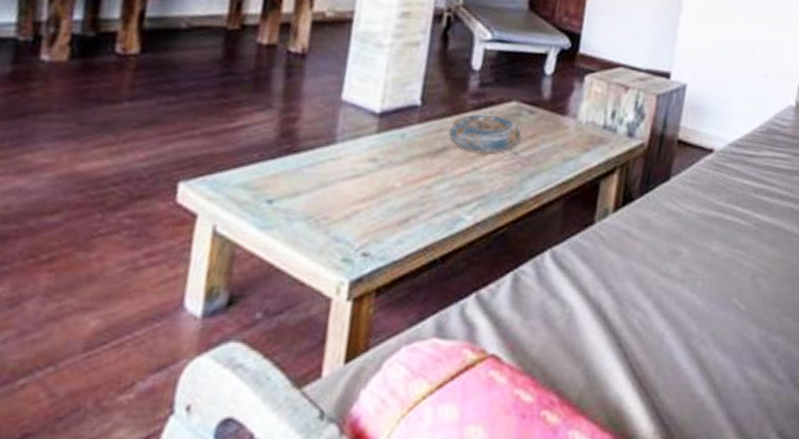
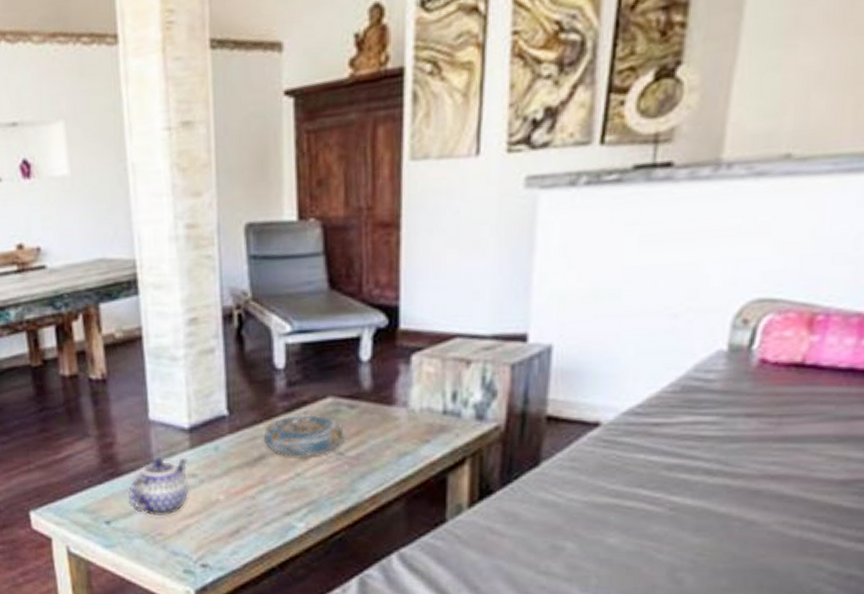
teapot: none [299,138,372,199] -> present [128,457,189,516]

